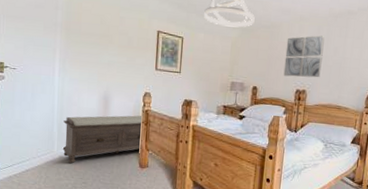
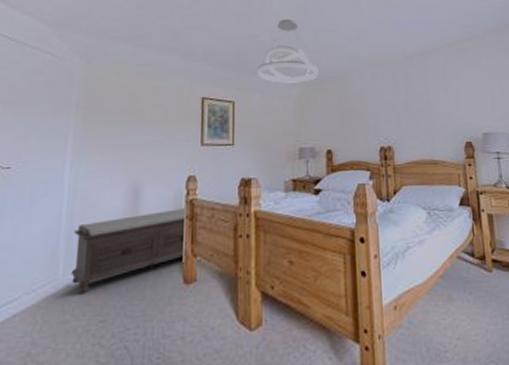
wall art: present [283,35,325,78] -> none [359,81,406,133]

